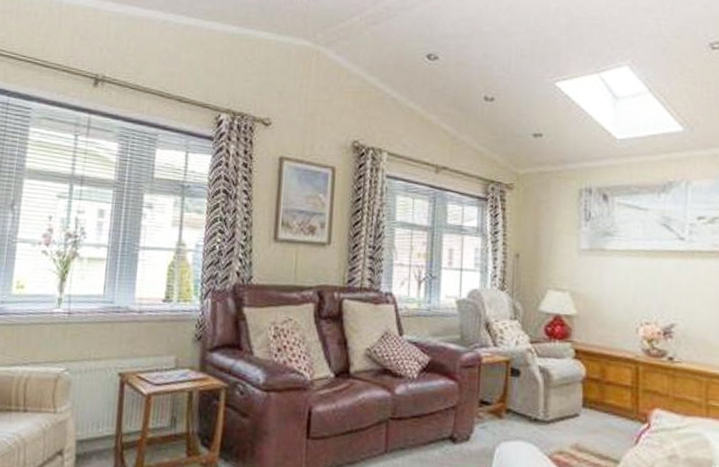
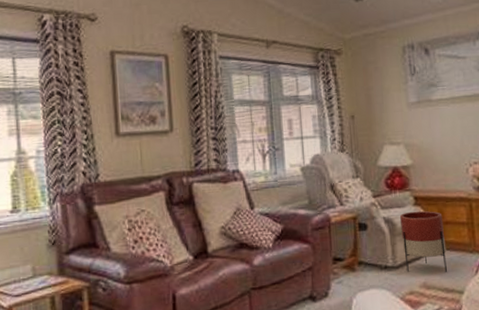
planter: none [556,364,605,437] -> present [400,211,447,272]

